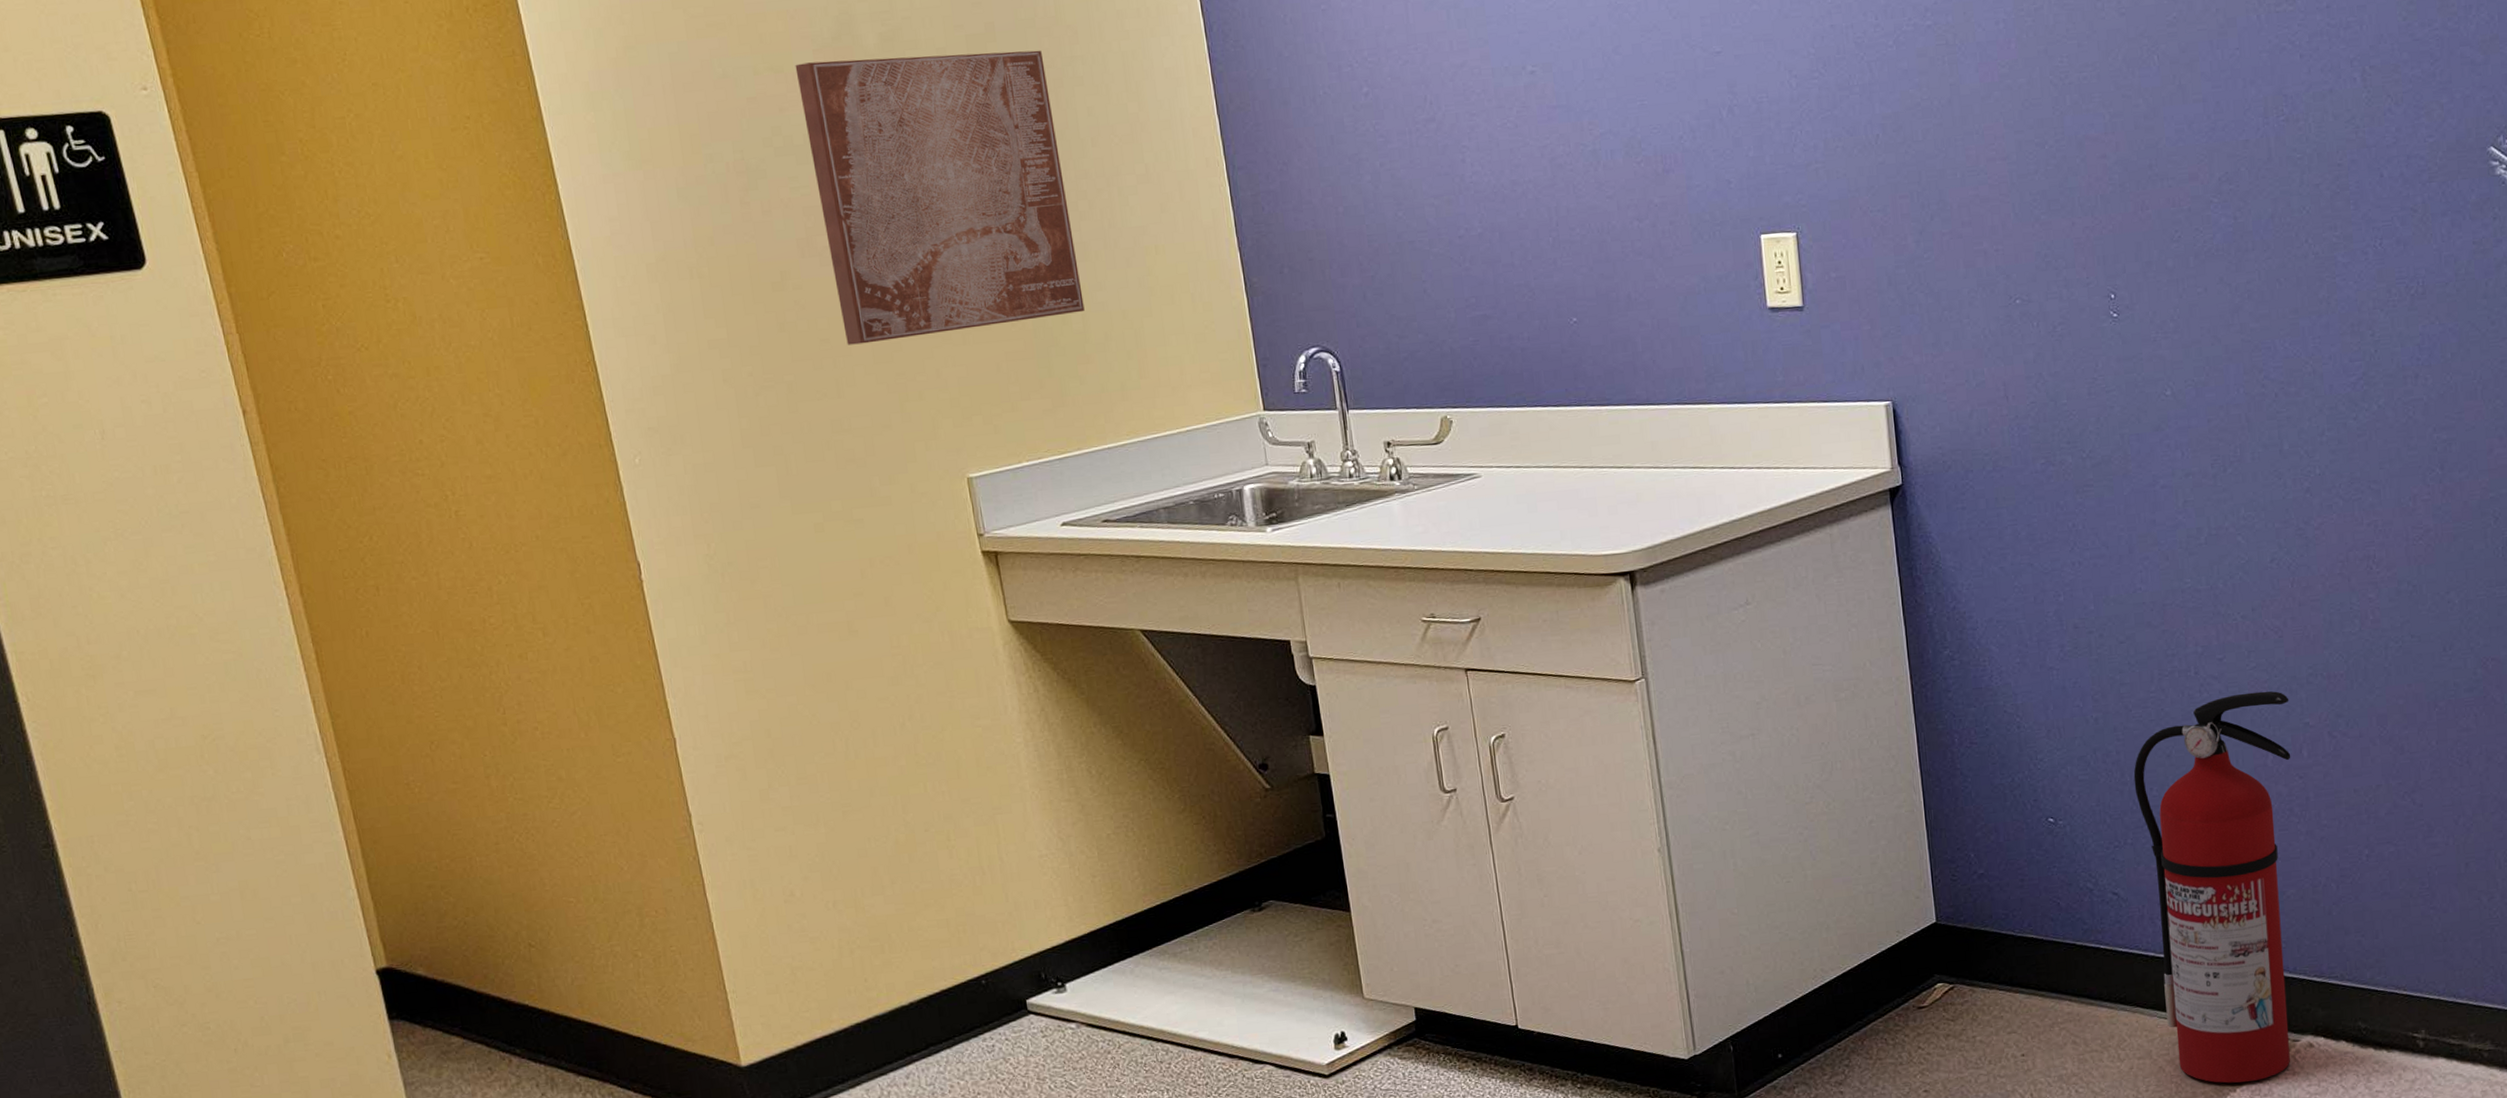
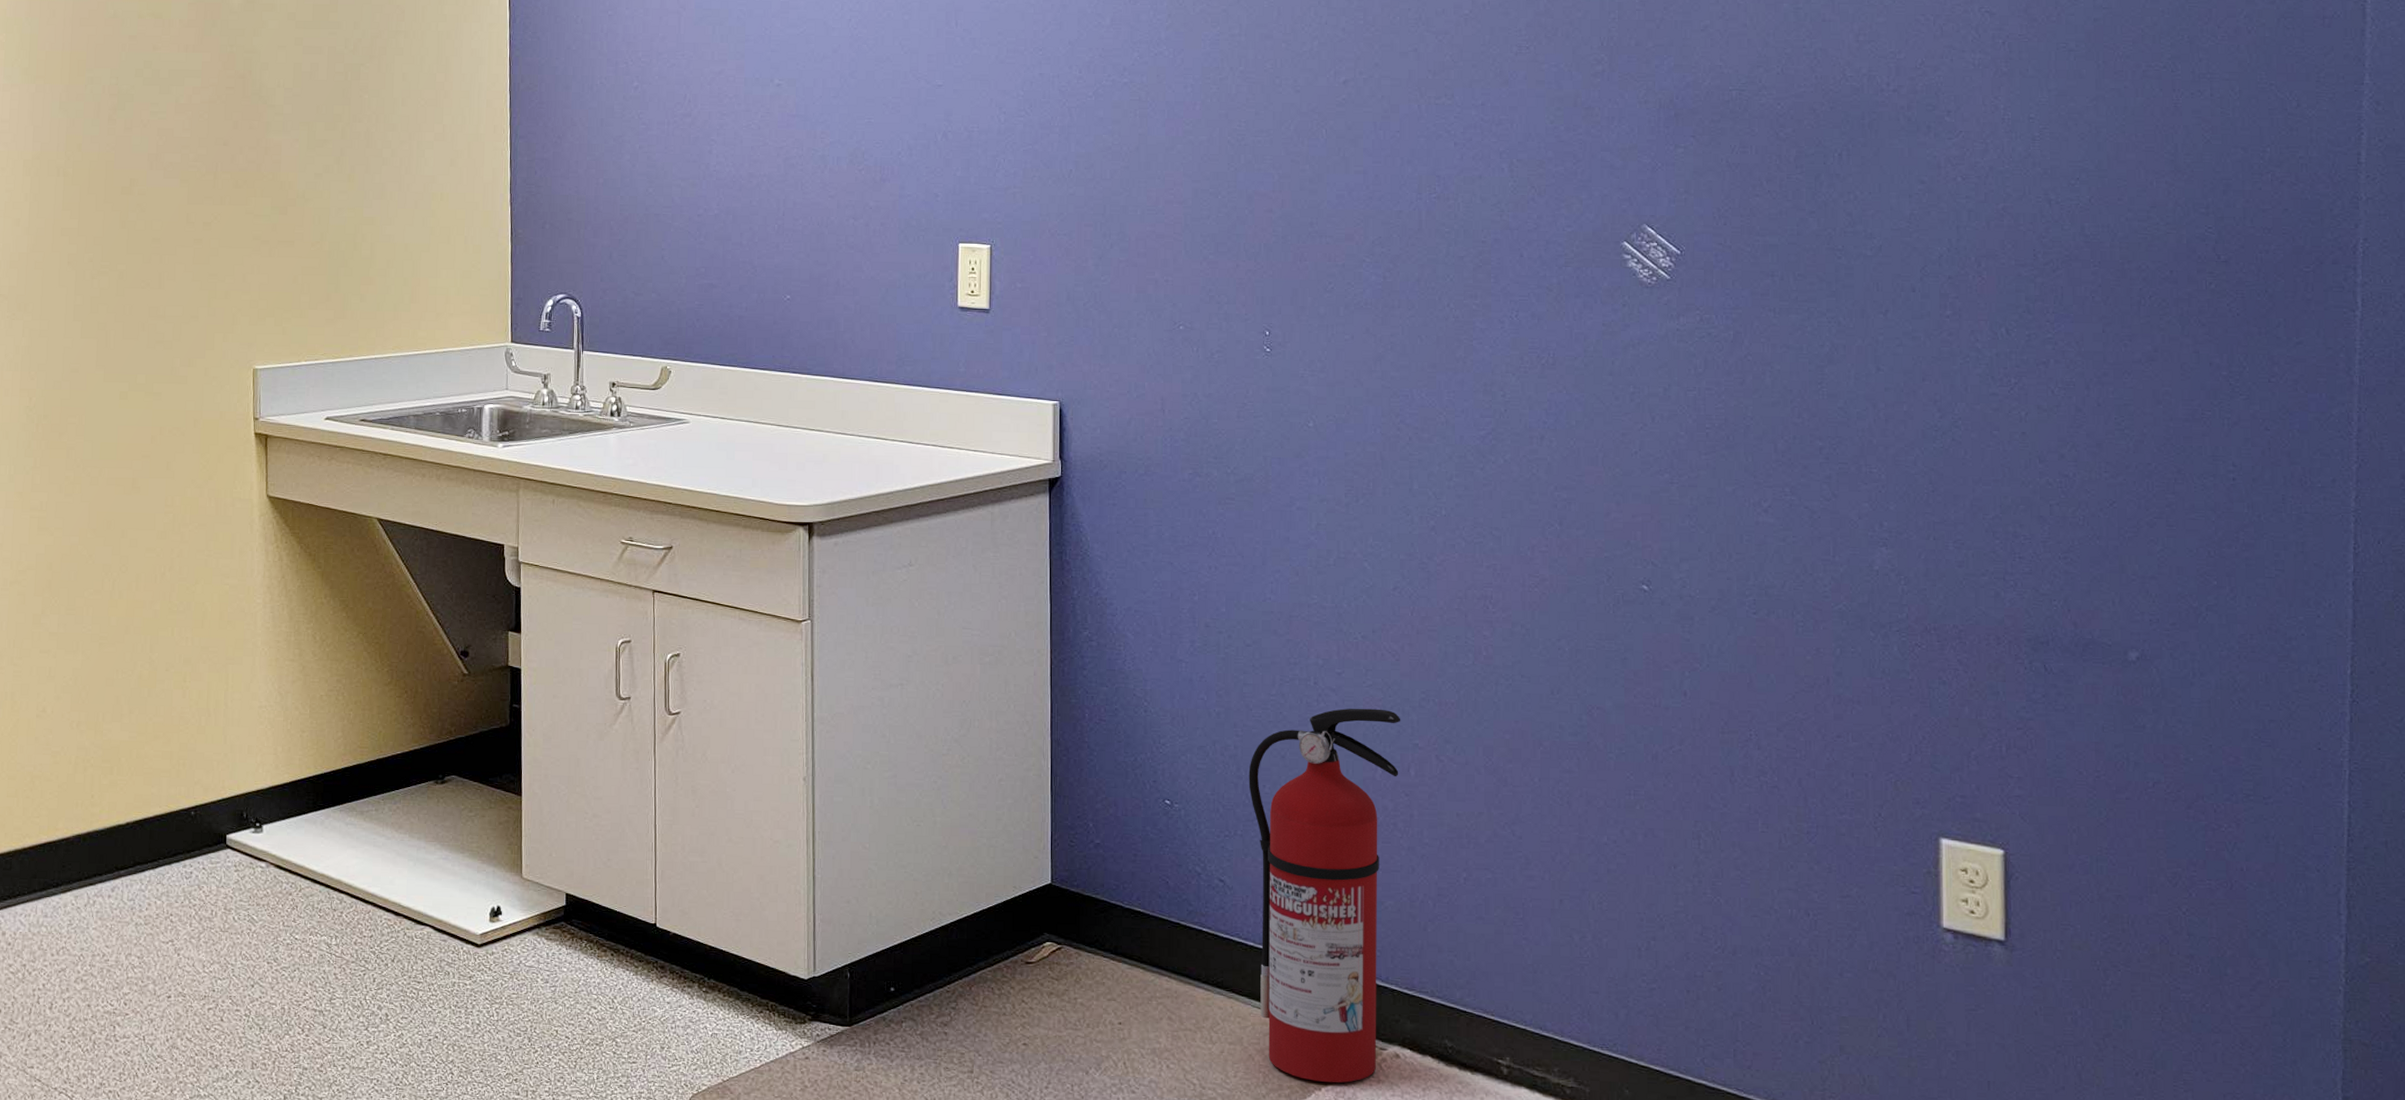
wall art: present [795,50,1085,345] -> none [172,13,375,246]

